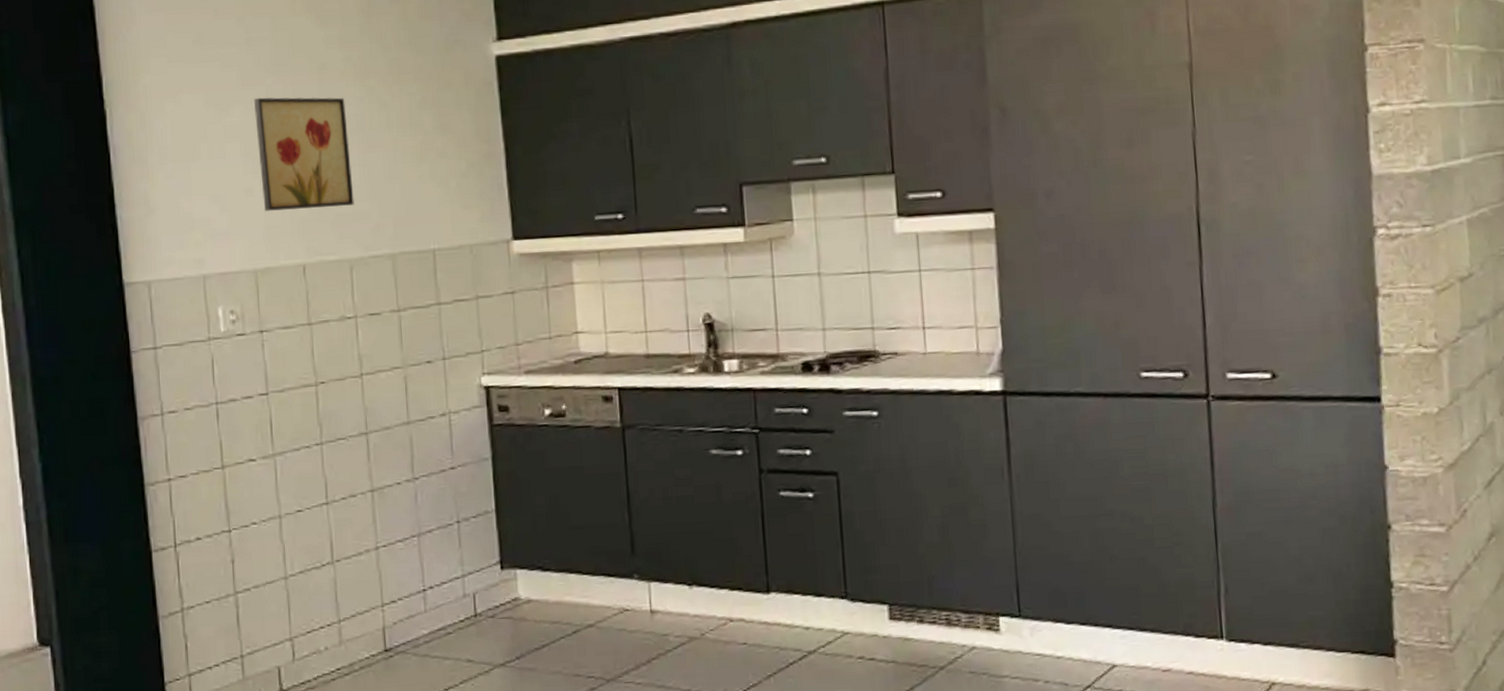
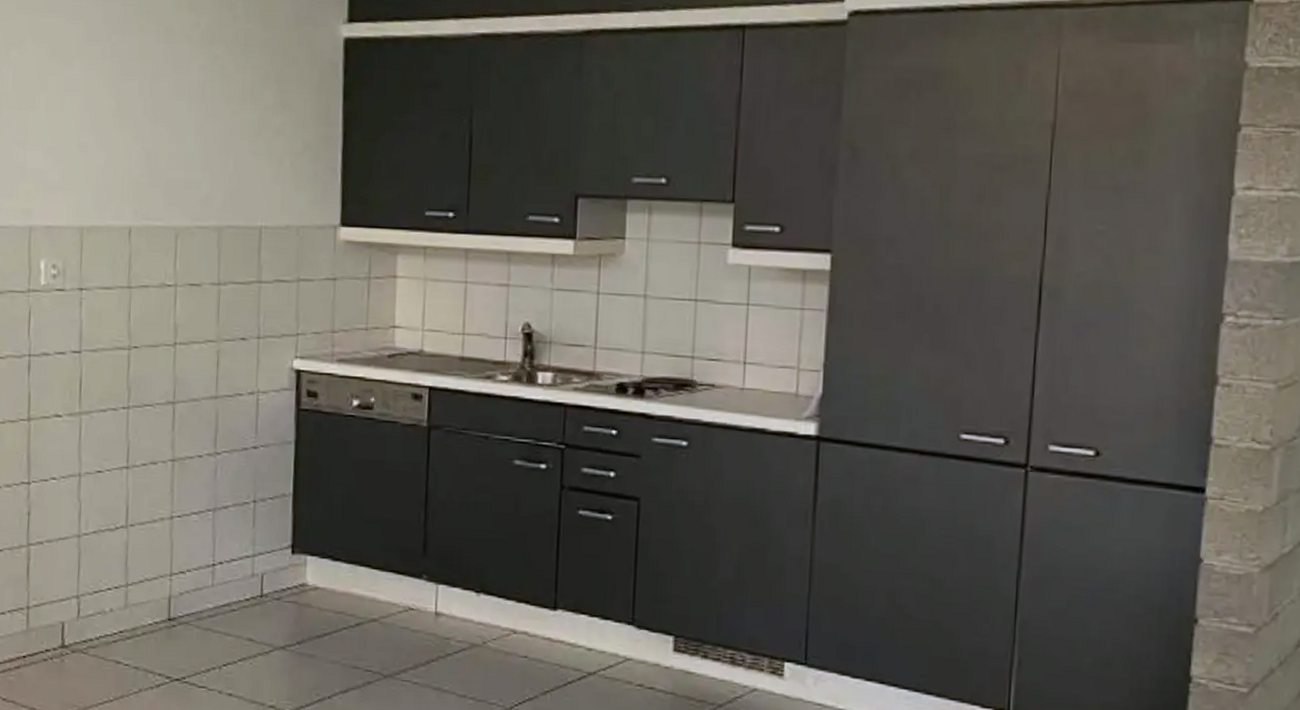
wall art: present [254,97,354,211] -> none [96,54,189,173]

